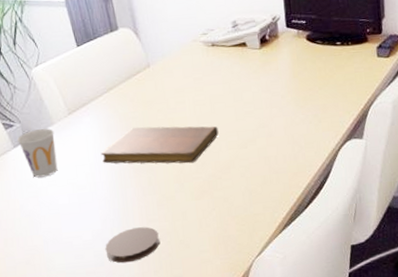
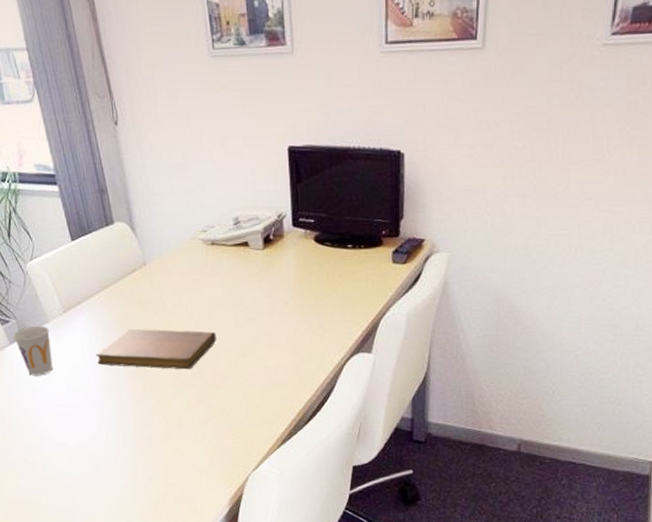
coaster: present [105,227,160,263] -> none [100,432,155,468]

